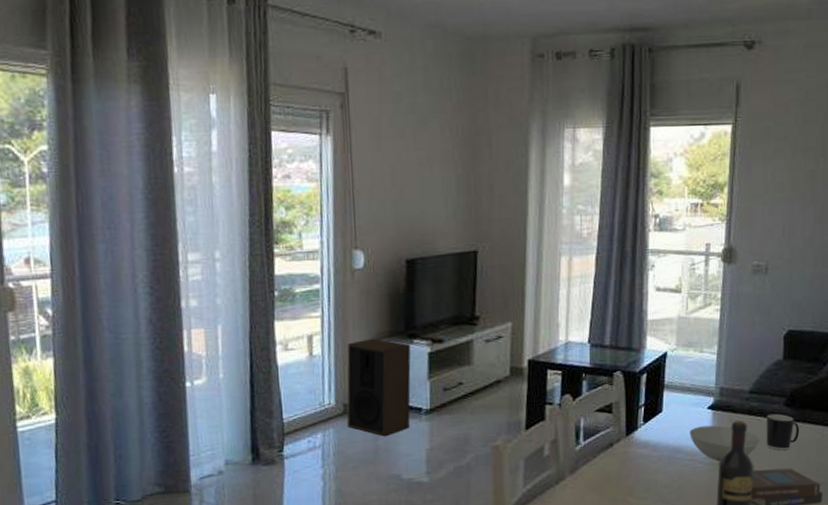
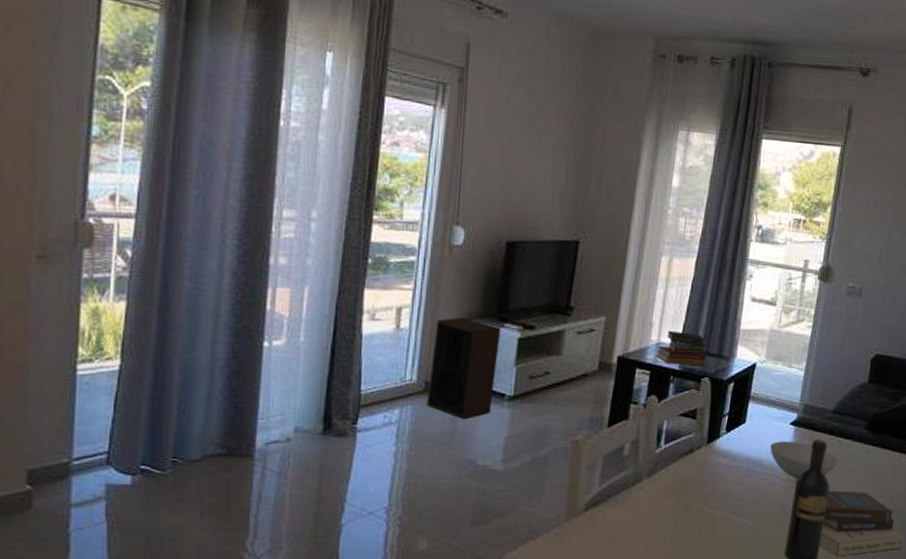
books: none [566,329,616,362] -> present [657,330,707,366]
mug: present [766,413,800,451] -> none [843,436,878,474]

